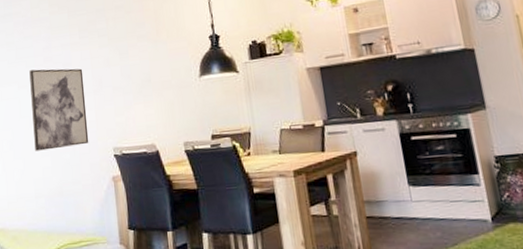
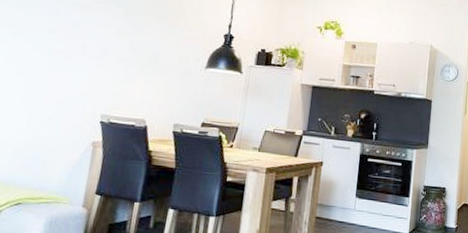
wall art: present [29,68,89,151] -> none [14,19,90,106]

